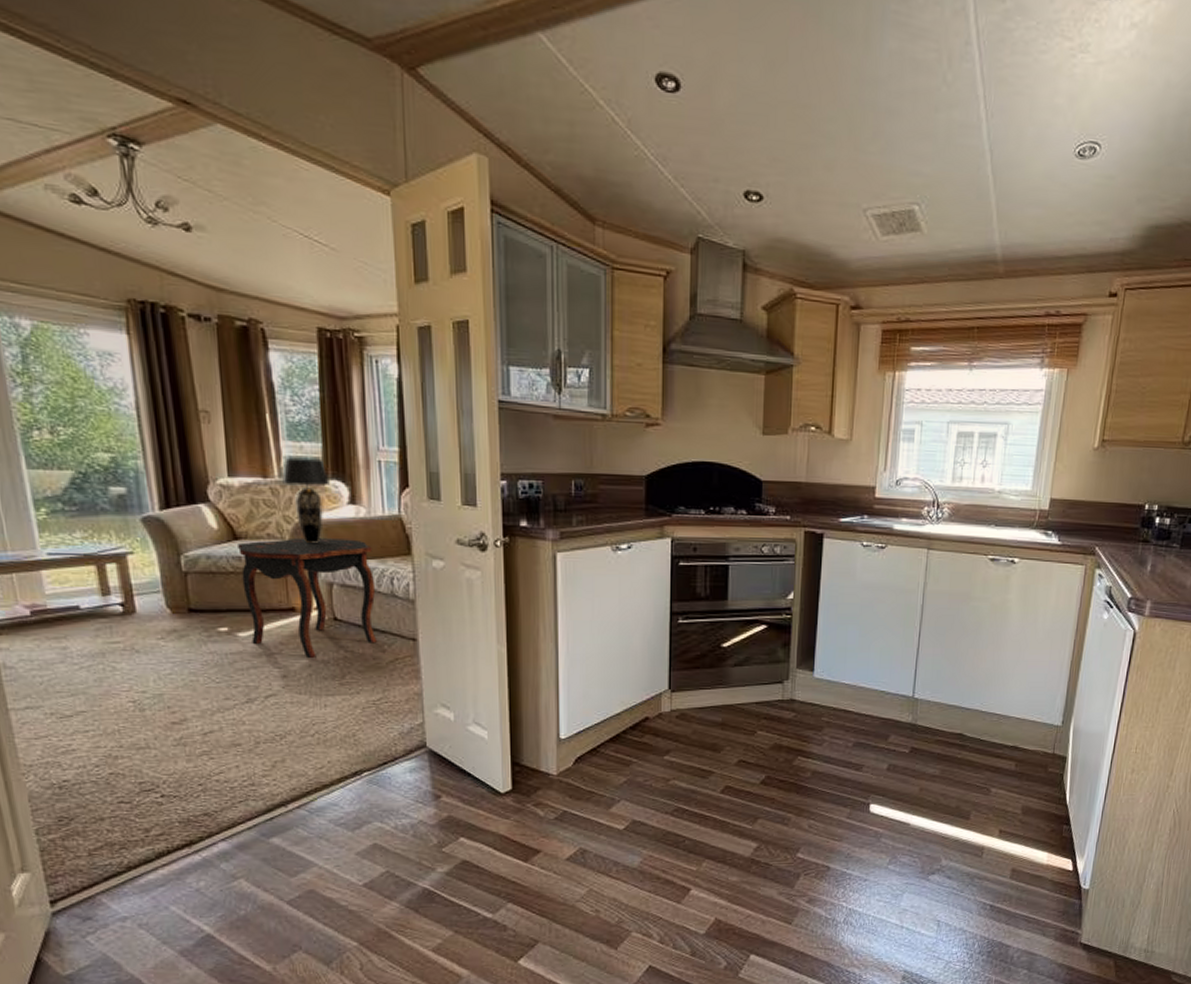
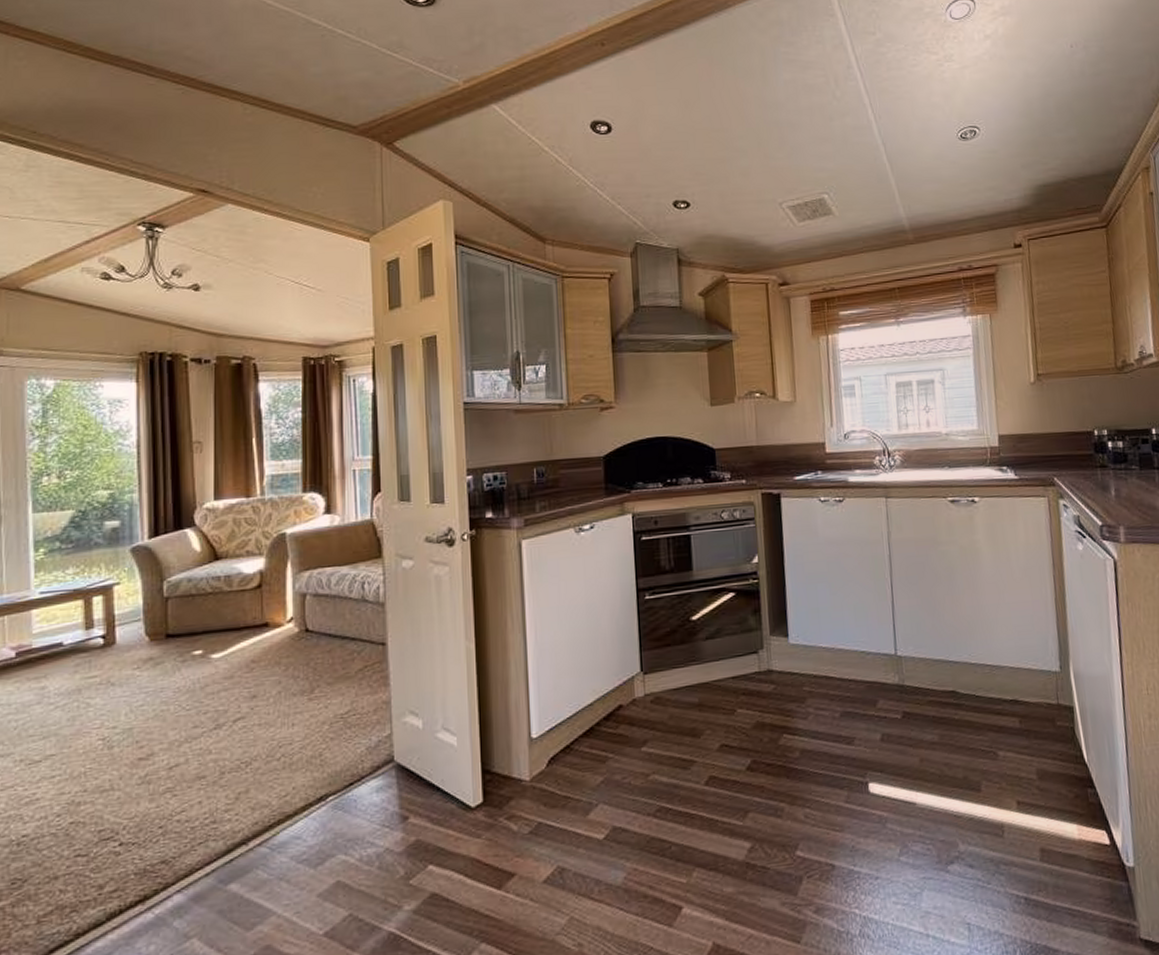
side table: present [238,537,377,659] -> none [218,547,347,675]
table lamp: present [282,458,331,544] -> none [264,475,309,557]

